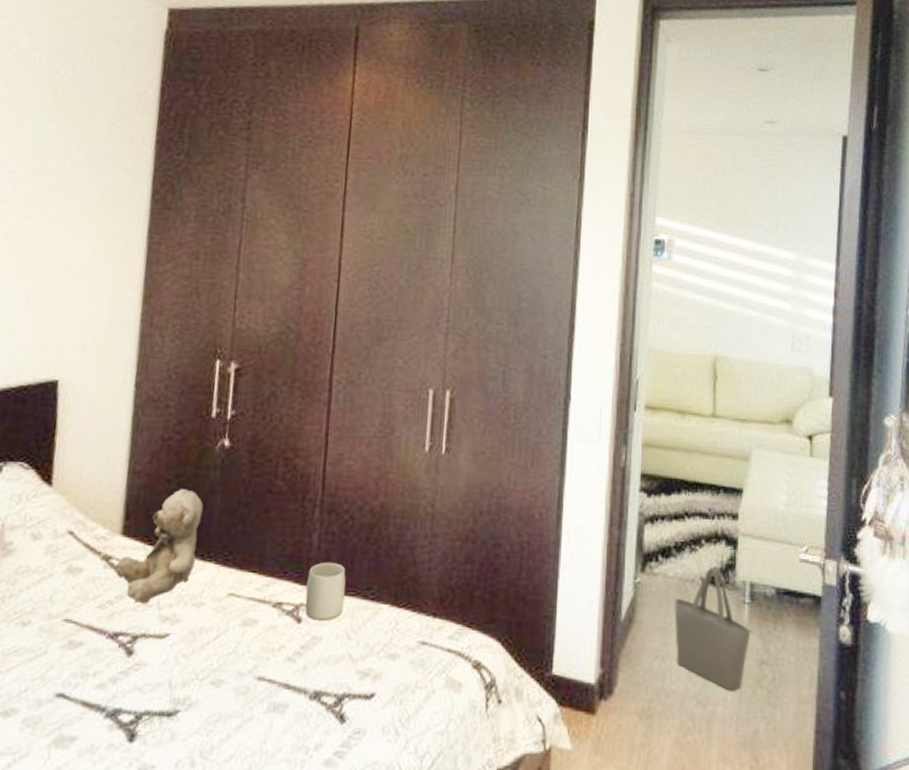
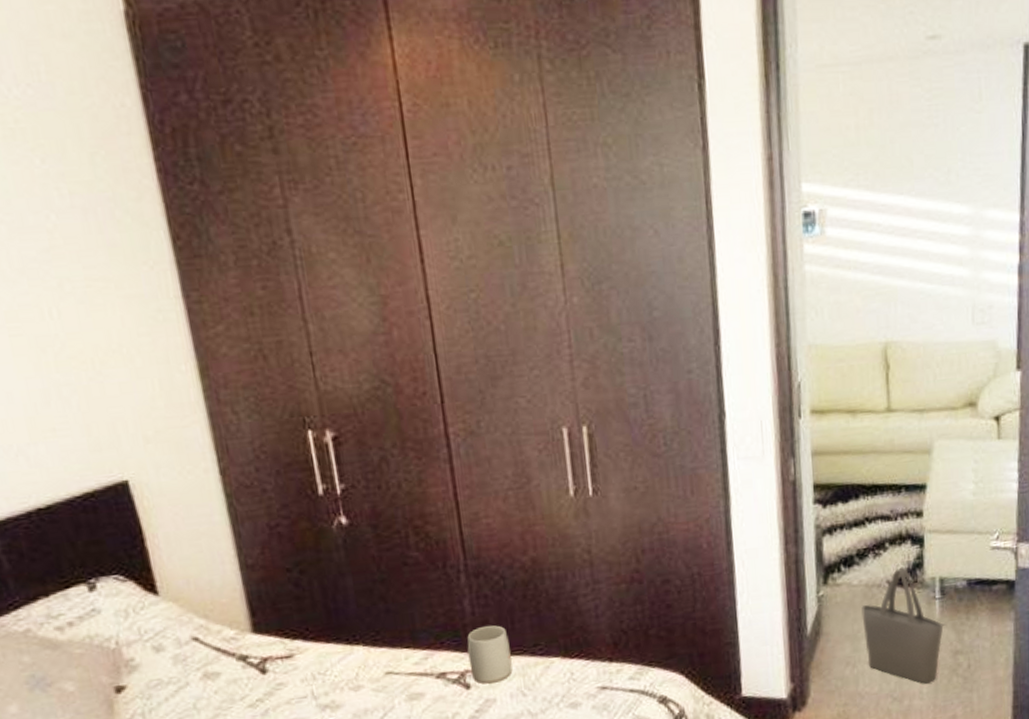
teddy bear: present [116,489,204,604] -> none [256,575,342,697]

